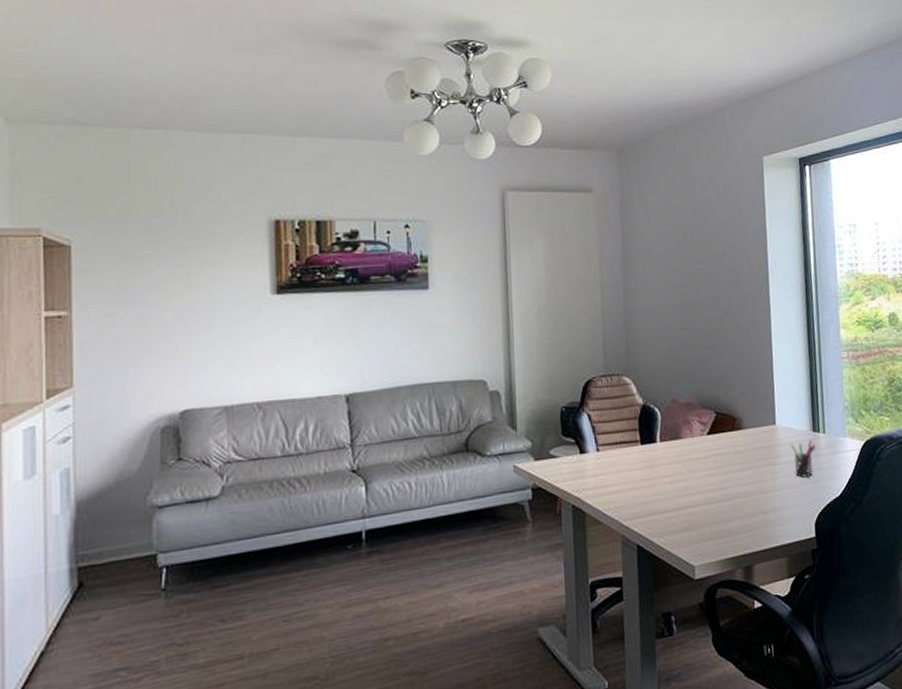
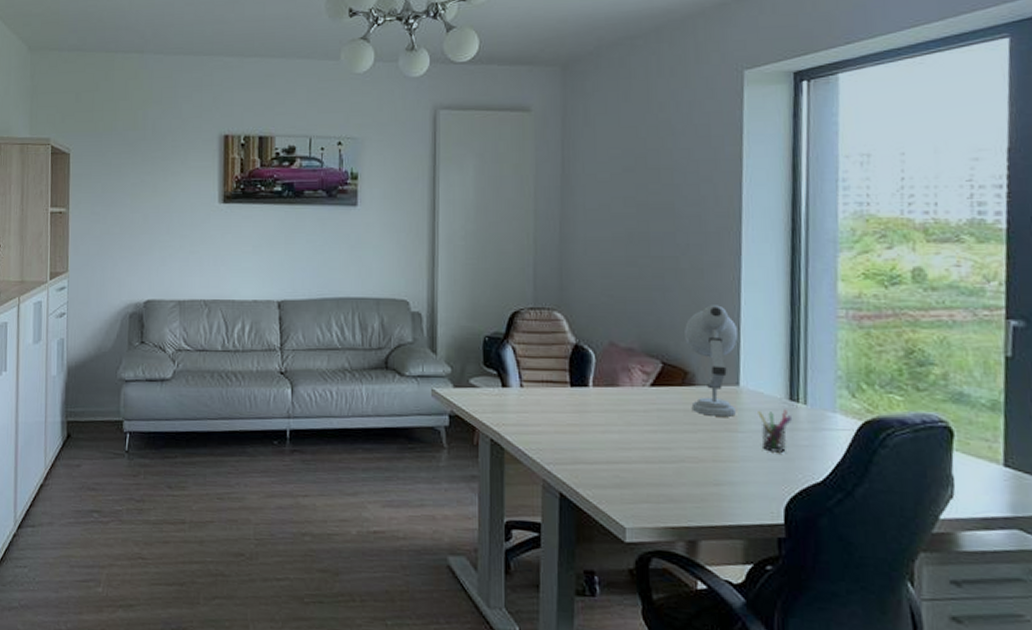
desk lamp: none [731,357,775,454] -> present [683,305,739,417]

